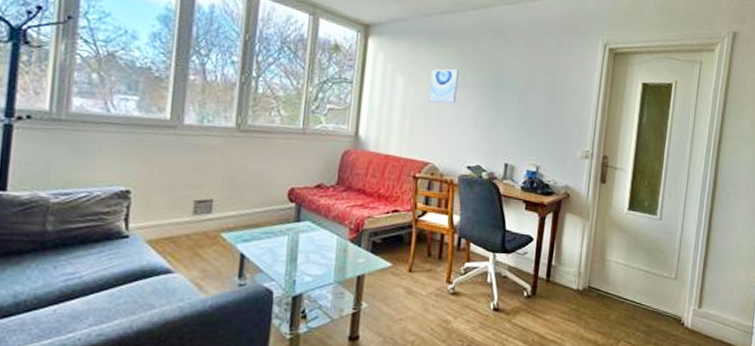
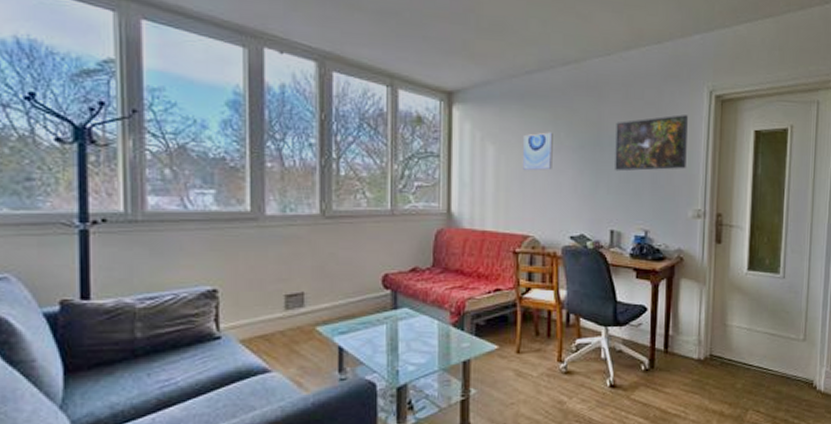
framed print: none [513,63,583,113] -> present [615,115,688,171]

